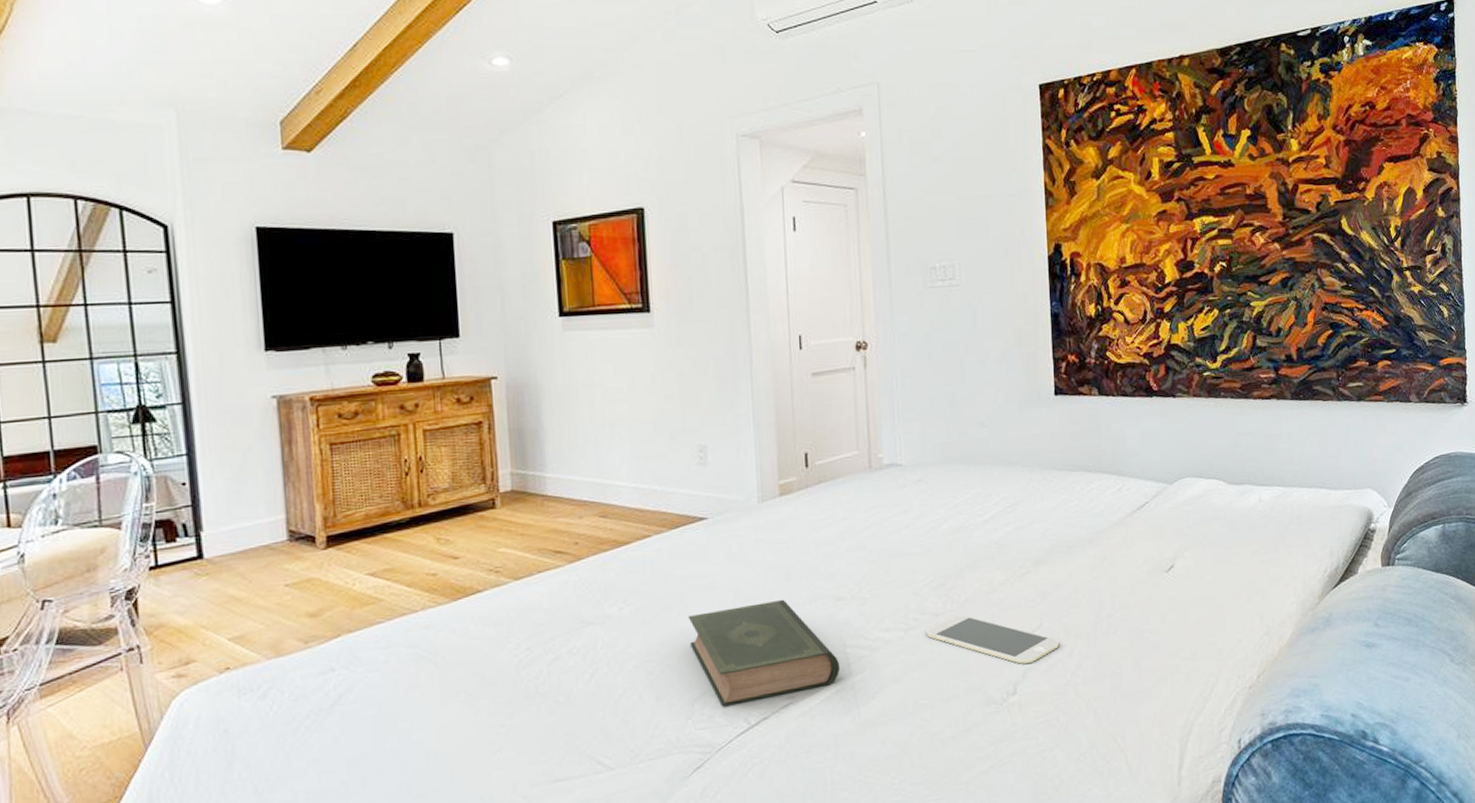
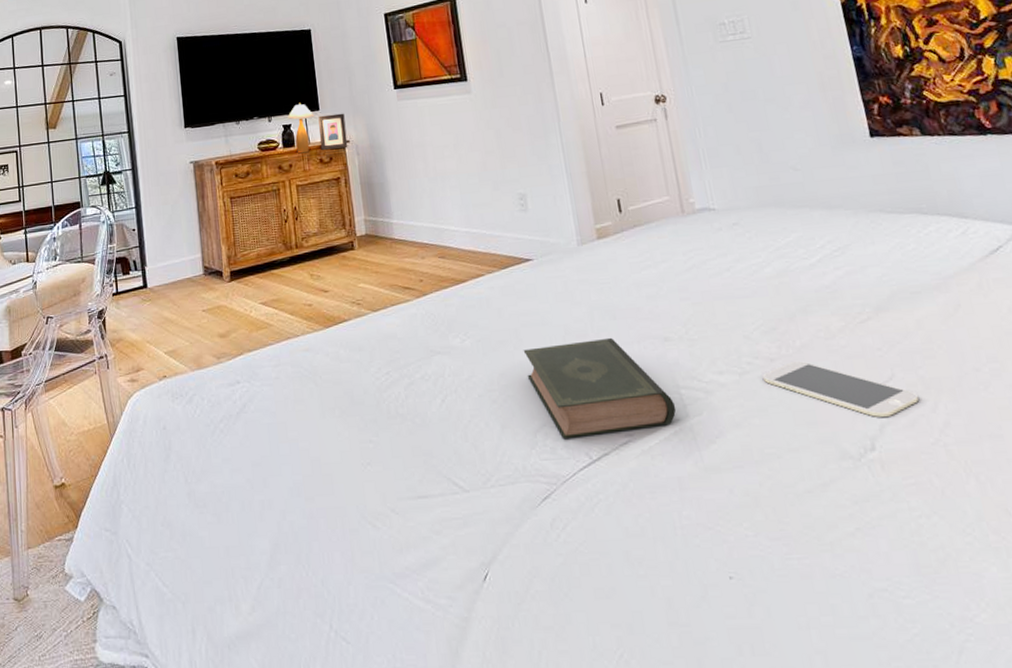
table lamp: none [413,325,452,391] -> present [286,102,315,154]
picture frame: none [457,342,495,389] -> present [318,113,348,151]

